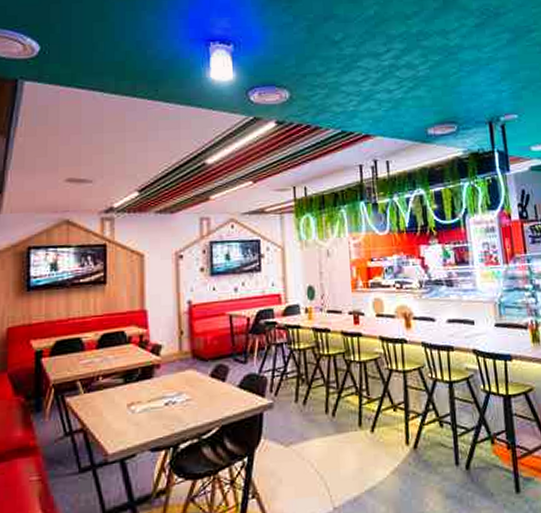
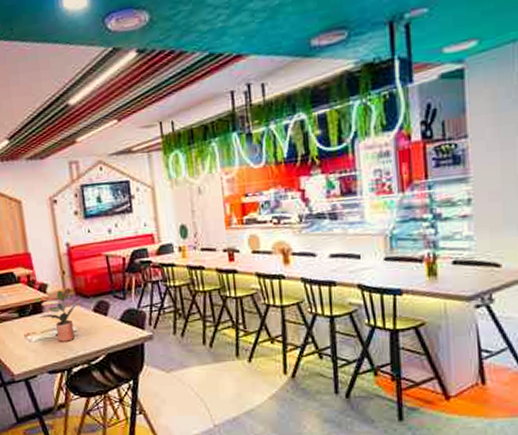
potted plant: none [149,350,197,412] -> present [40,288,80,342]

